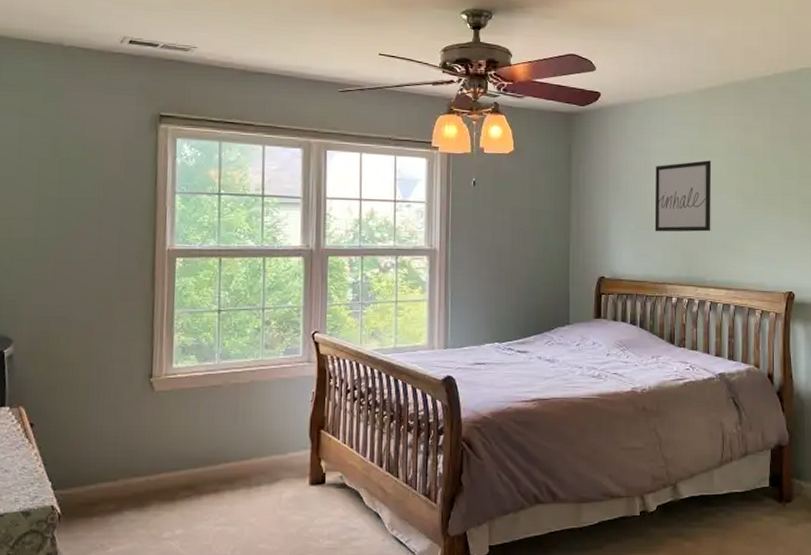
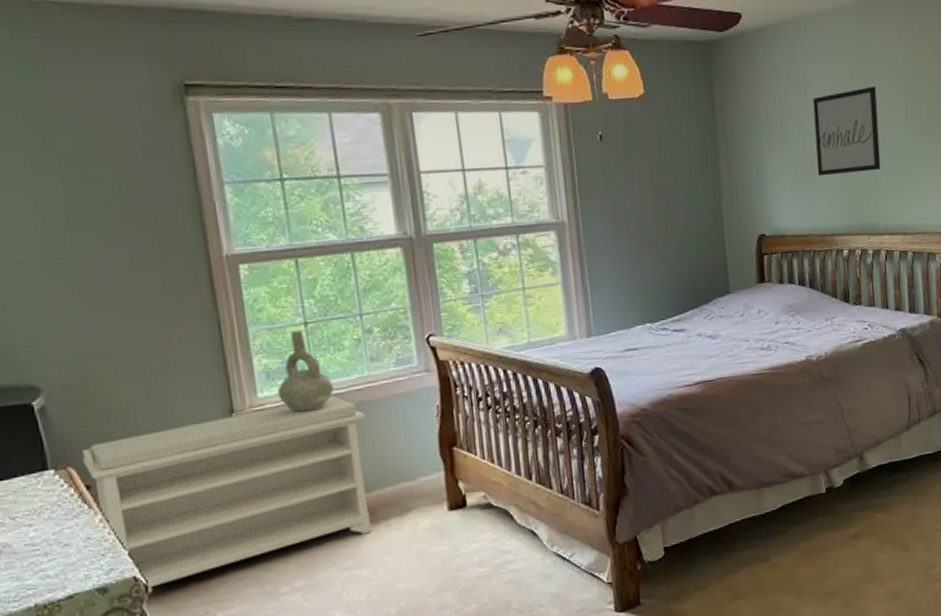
bench: none [31,374,255,523] -> present [82,396,372,595]
decorative vase: none [188,316,233,384] -> present [277,330,334,412]

